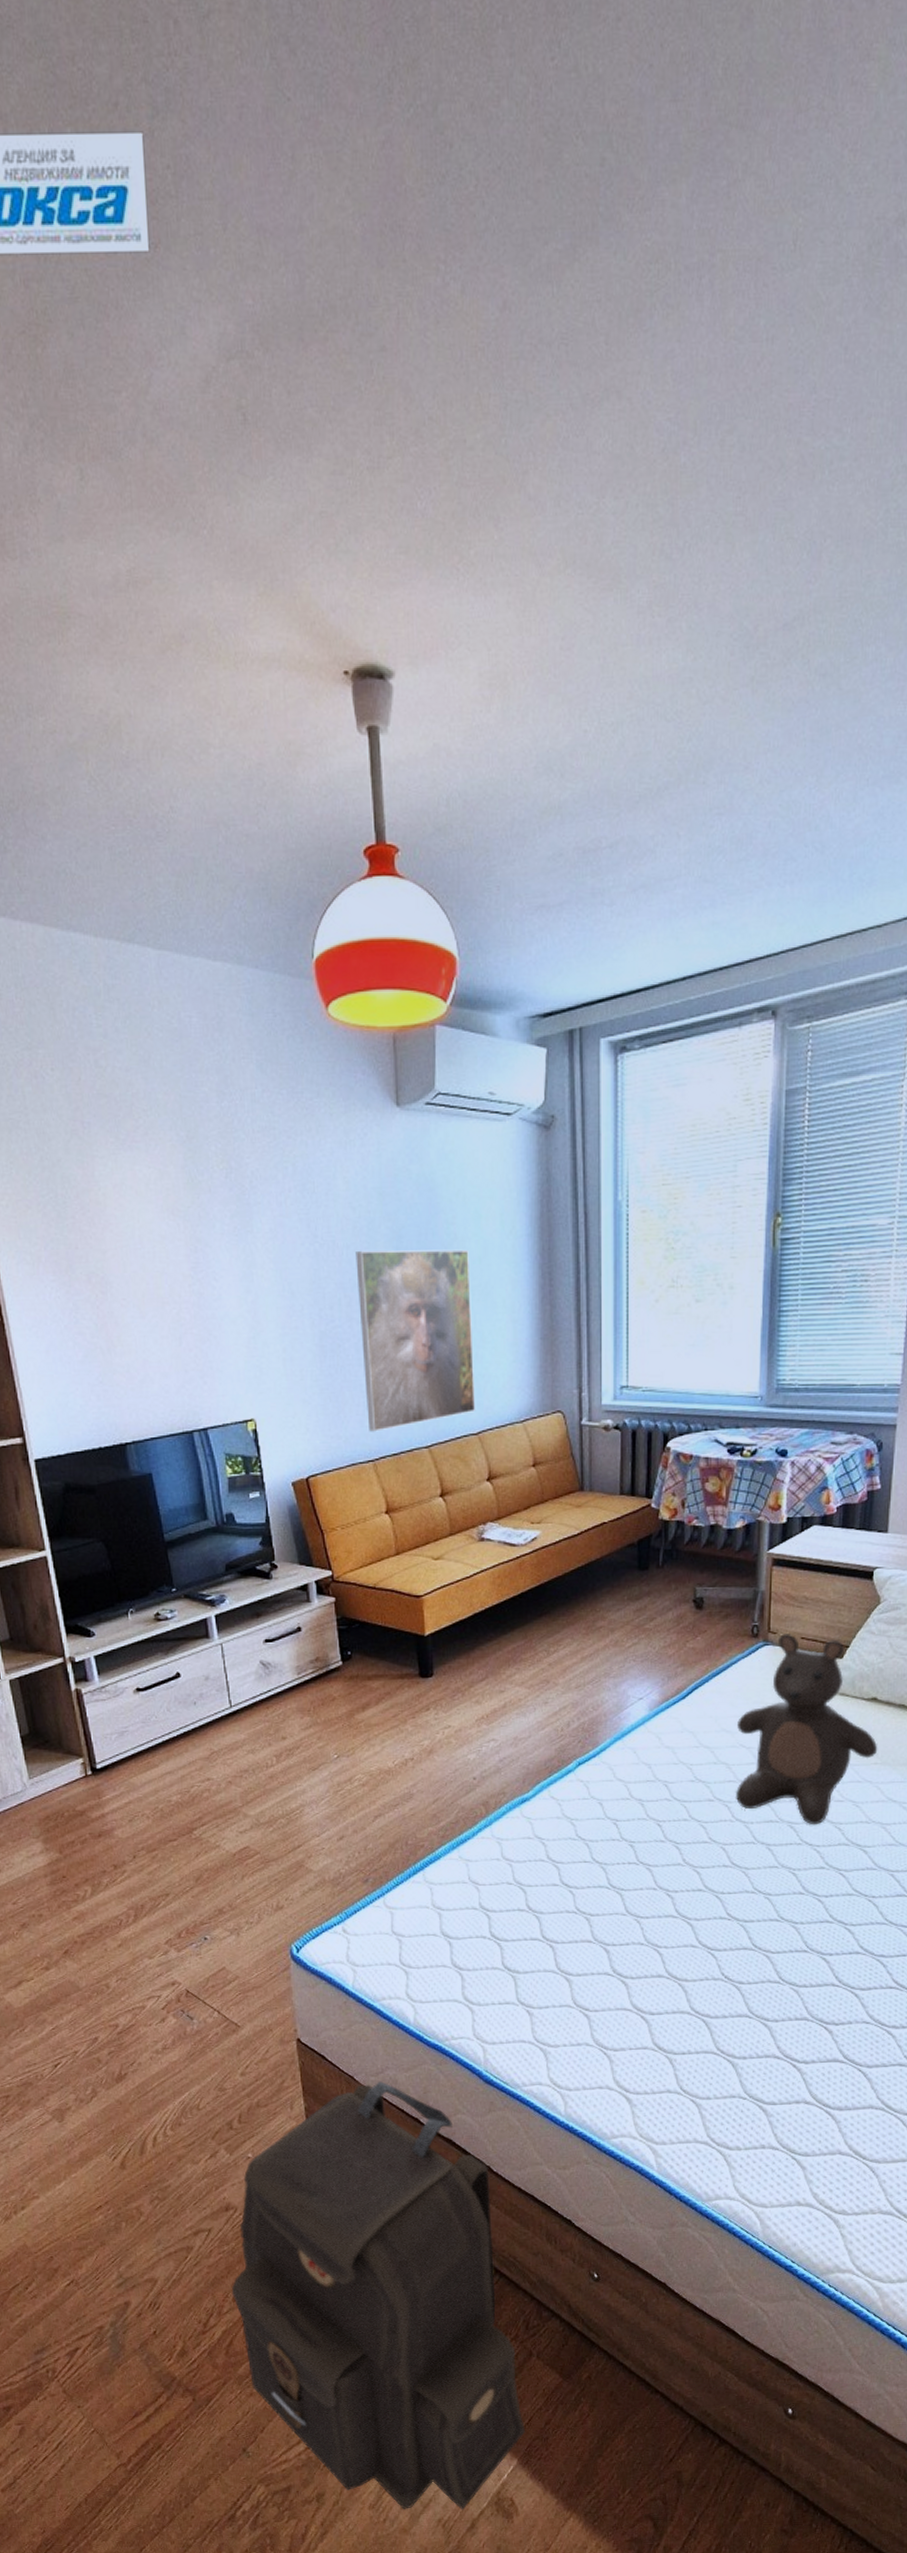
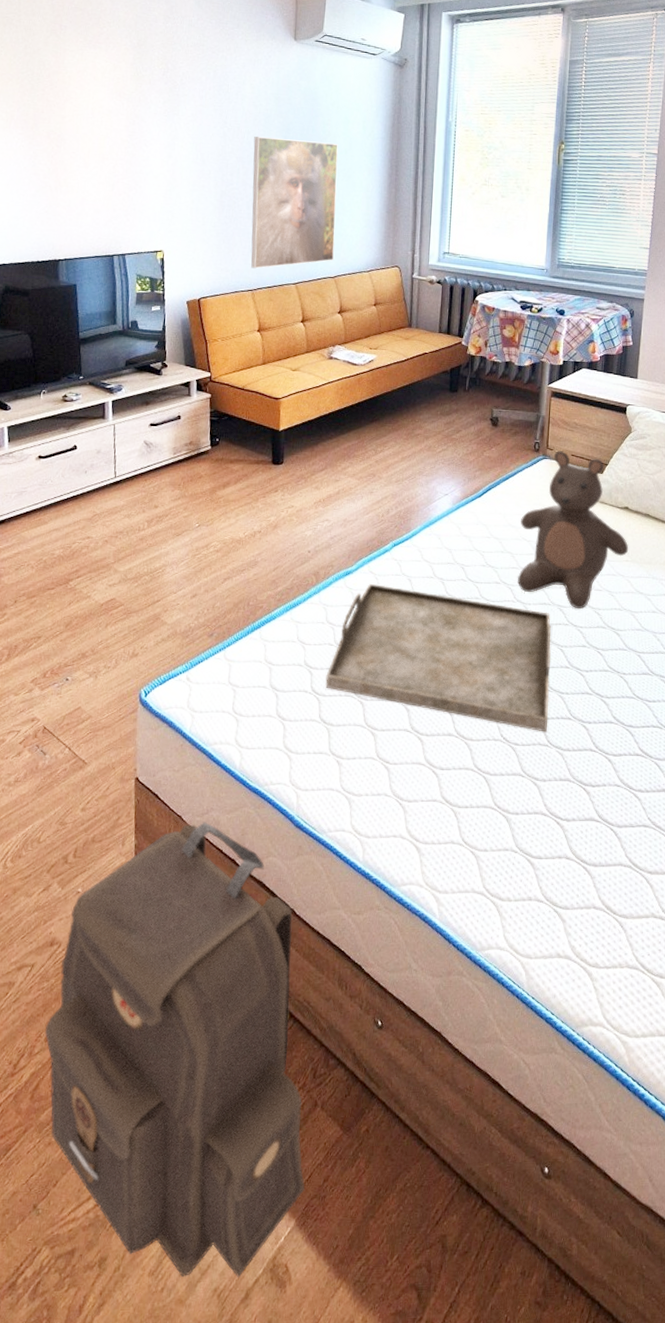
serving tray: none [507,1811,781,1968] -> present [325,584,552,732]

